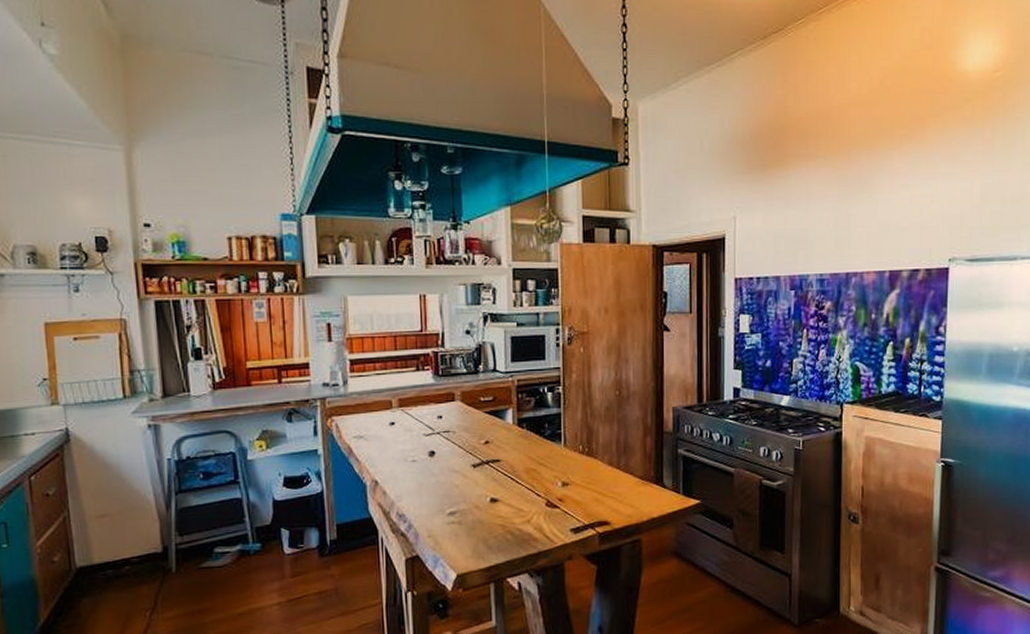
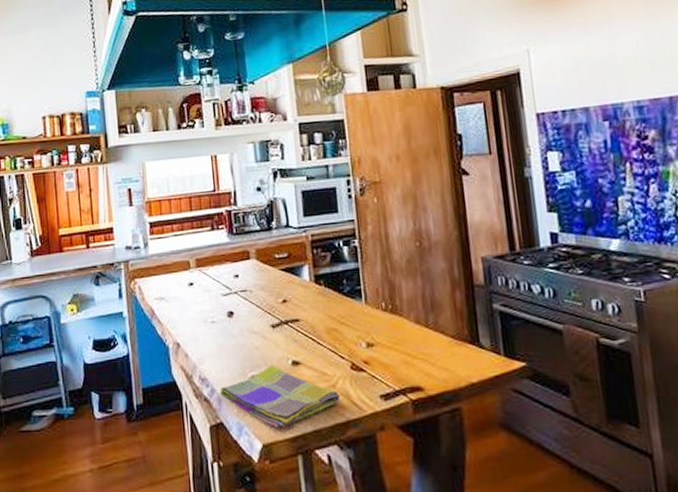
dish towel: none [417,502,534,560] -> present [219,364,341,429]

